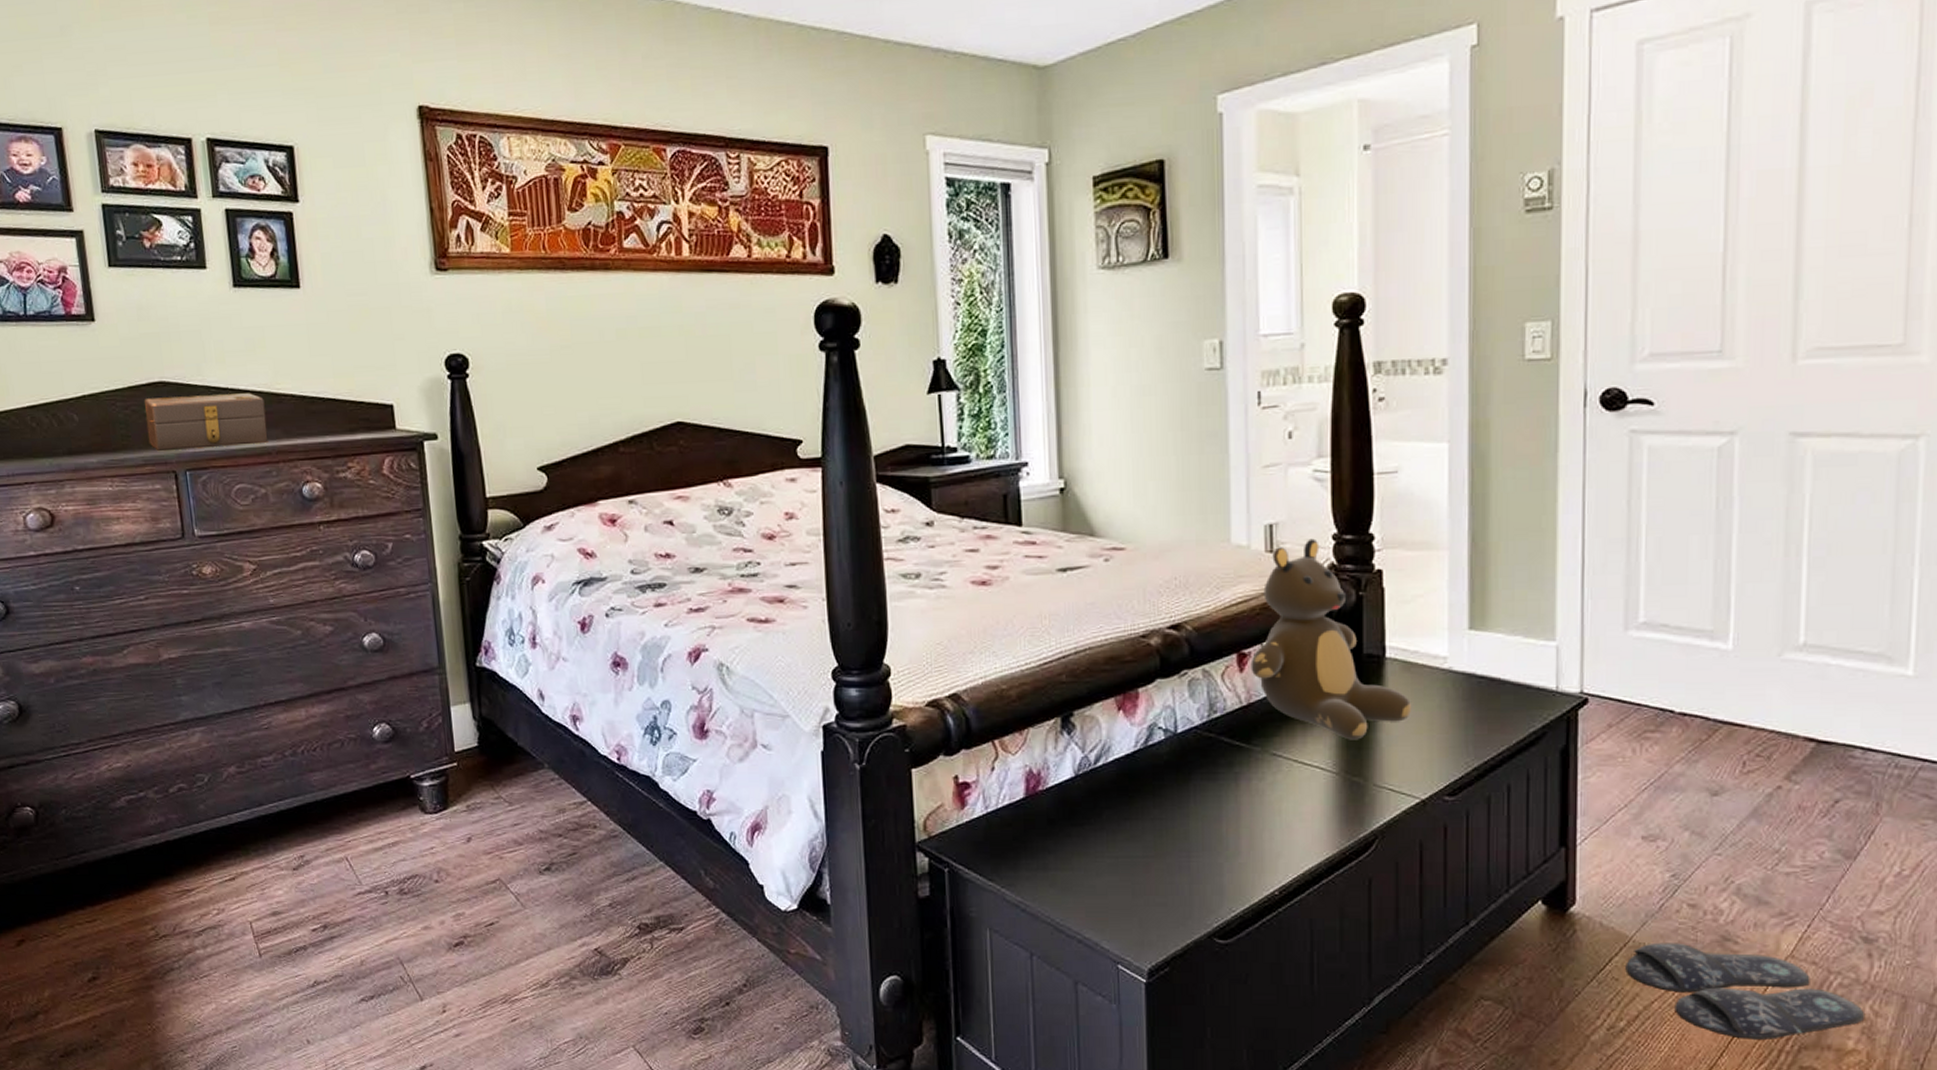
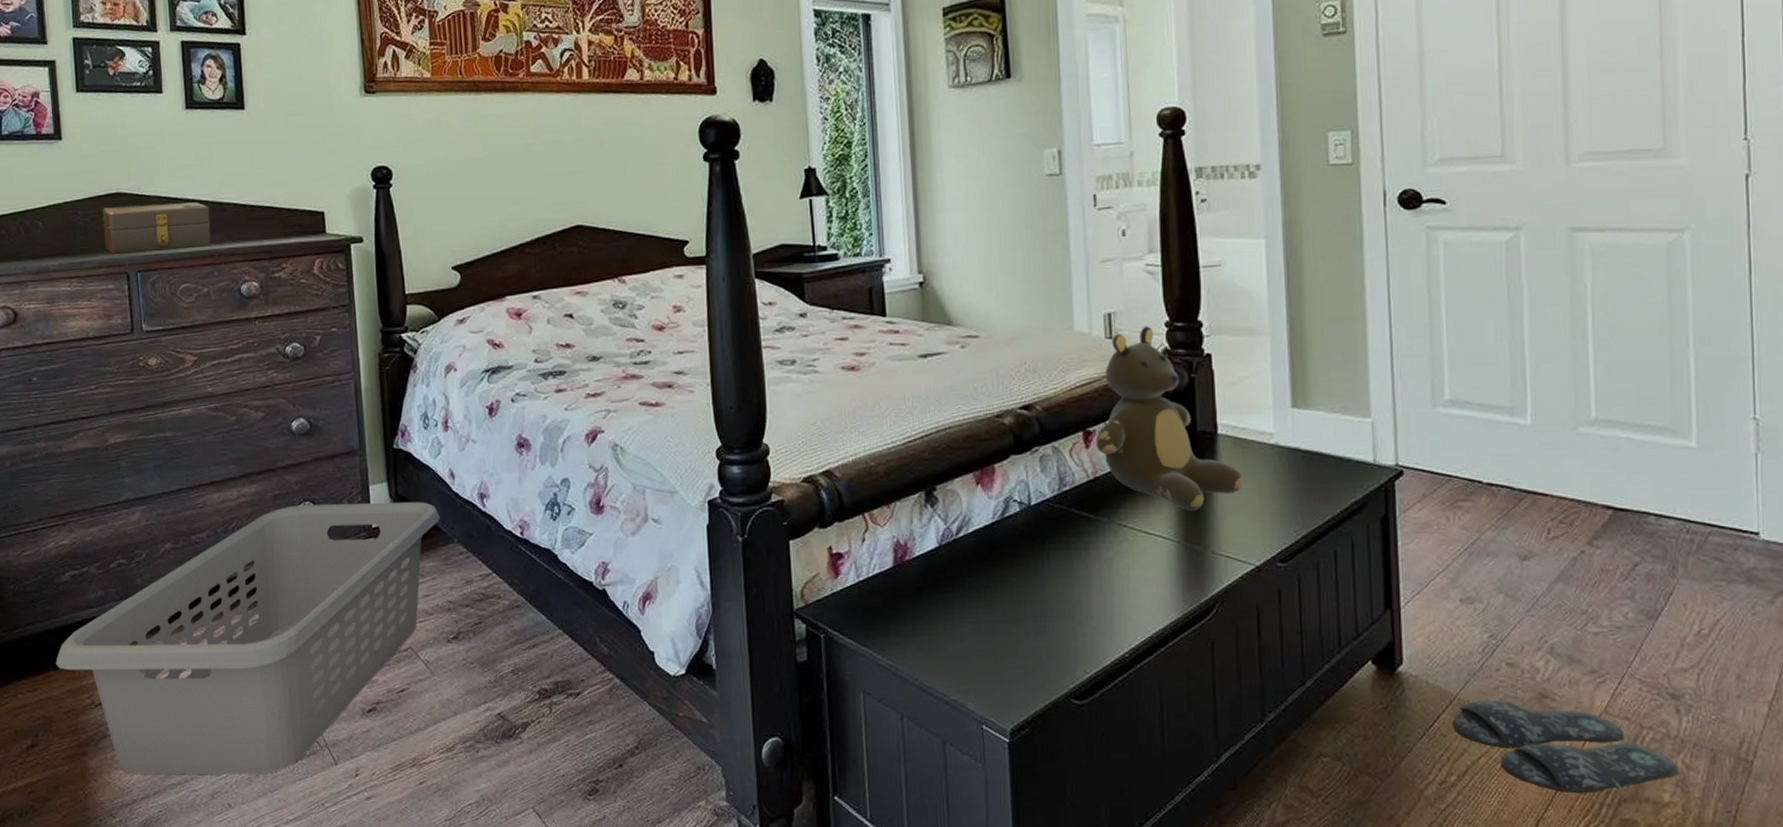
laundry basket: none [115,724,529,1010] -> present [56,501,440,775]

